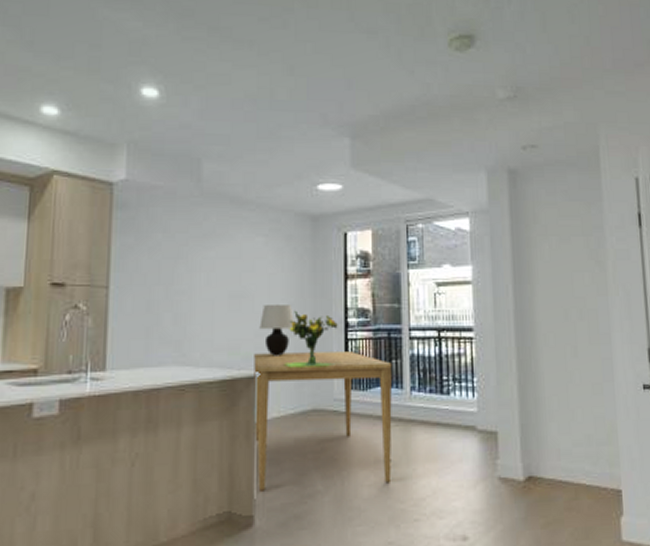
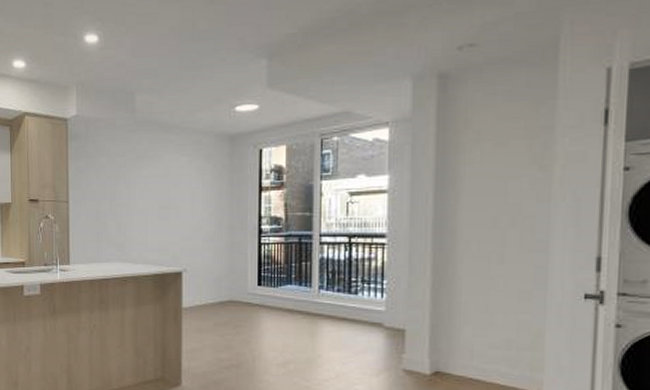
dining table: present [254,351,393,492] -> none [180,254,302,363]
table lamp: present [259,303,294,356] -> none [184,213,213,257]
bouquet: present [284,310,340,368] -> none [205,218,253,266]

